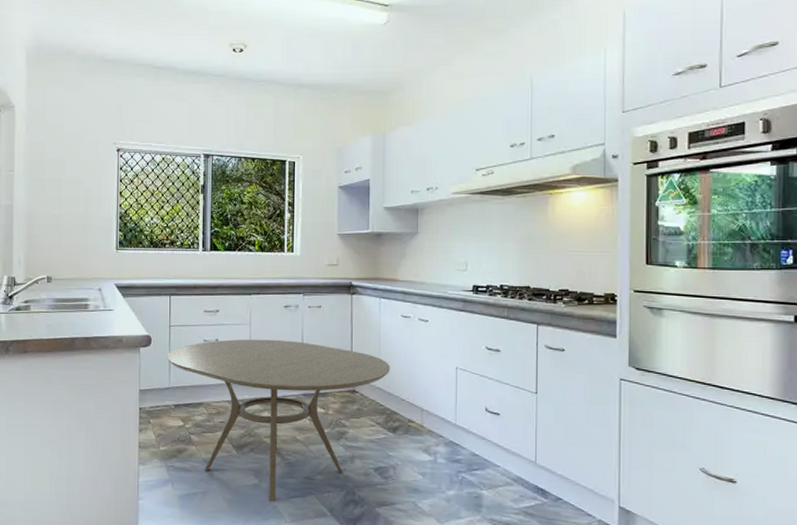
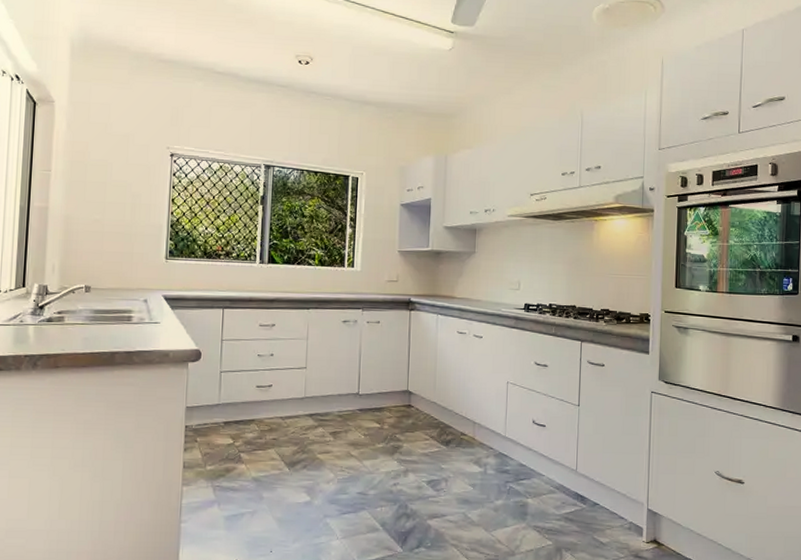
dining table: present [167,339,391,502] -> none [218,354,446,519]

